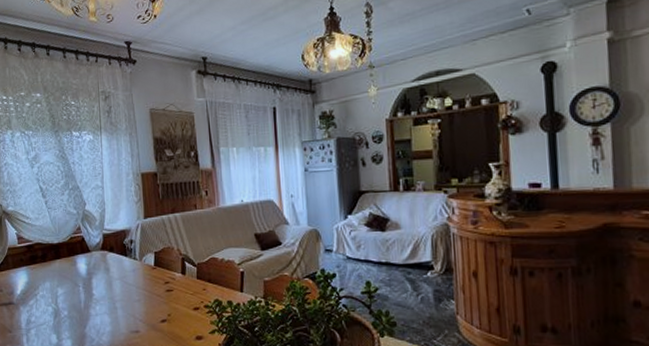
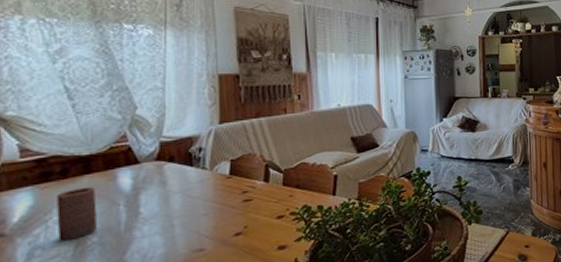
candle: none [41,269,66,312] -> present [57,186,97,241]

